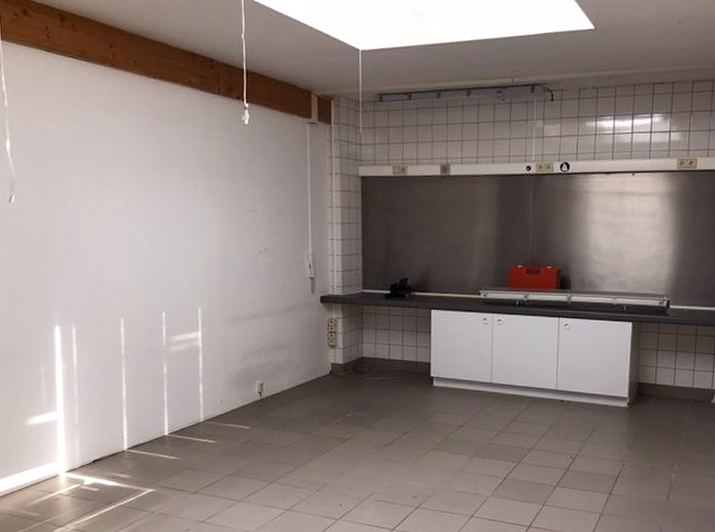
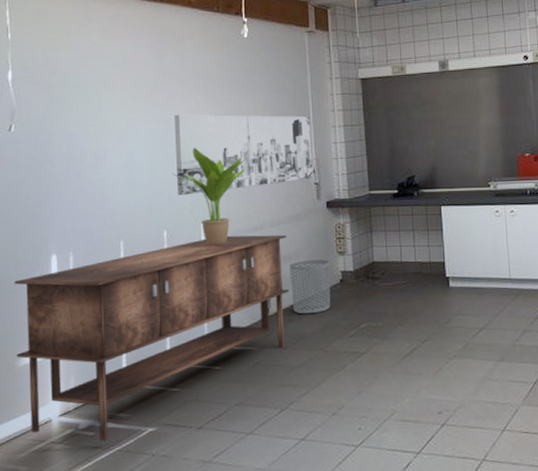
sideboard: none [20,321,282,497] -> present [14,234,290,442]
potted plant: none [171,233,244,331] -> present [173,147,246,247]
wall art: none [173,198,309,280] -> present [174,114,313,196]
waste bin: none [282,350,321,400] -> present [290,259,330,314]

